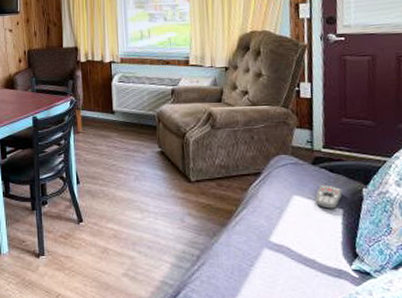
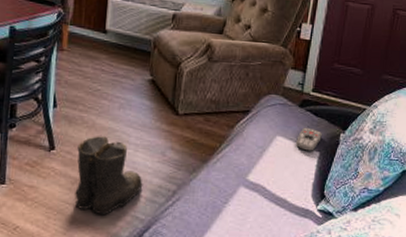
boots: none [102,206,167,282] -> present [74,135,143,215]

